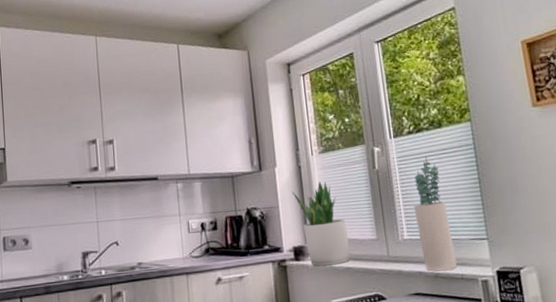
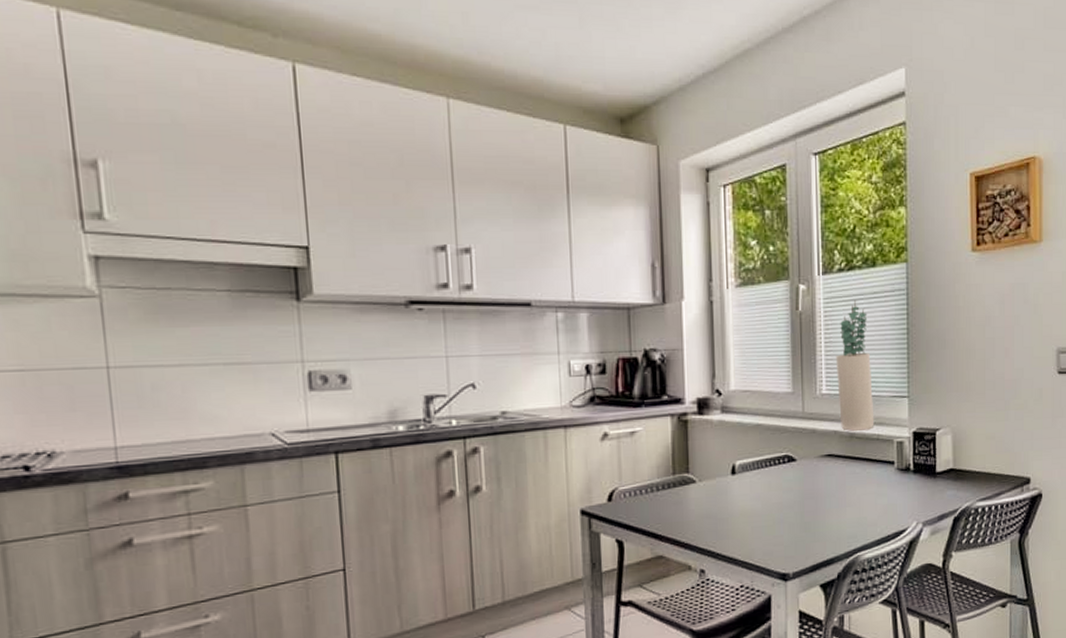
planter: present [291,181,350,266] -> none [700,321,761,422]

